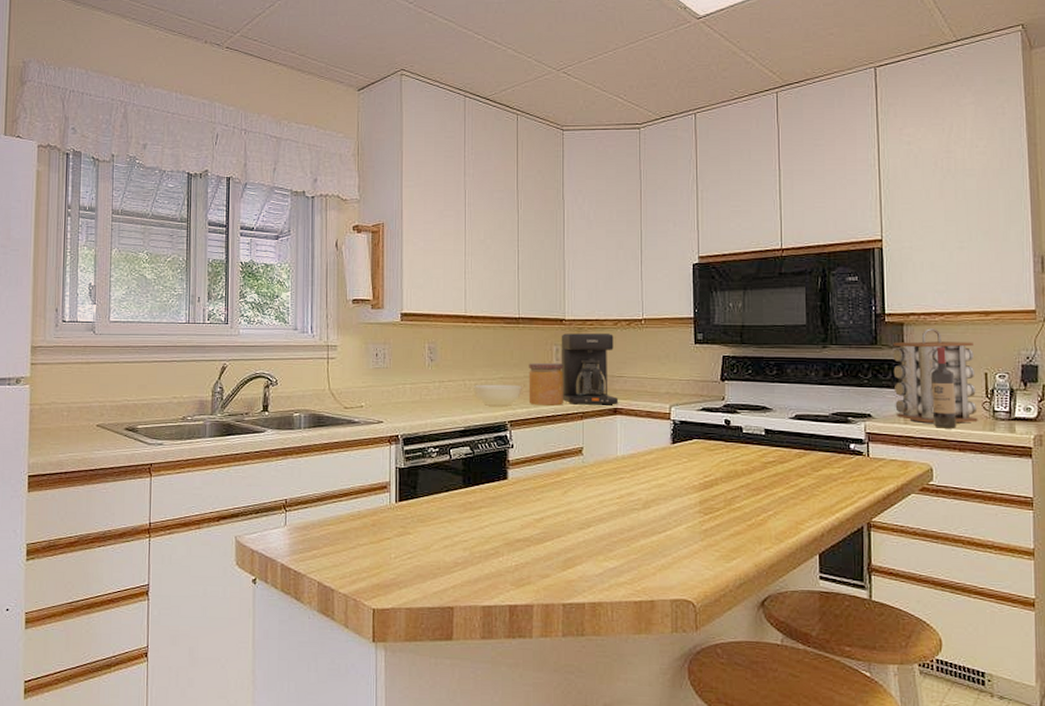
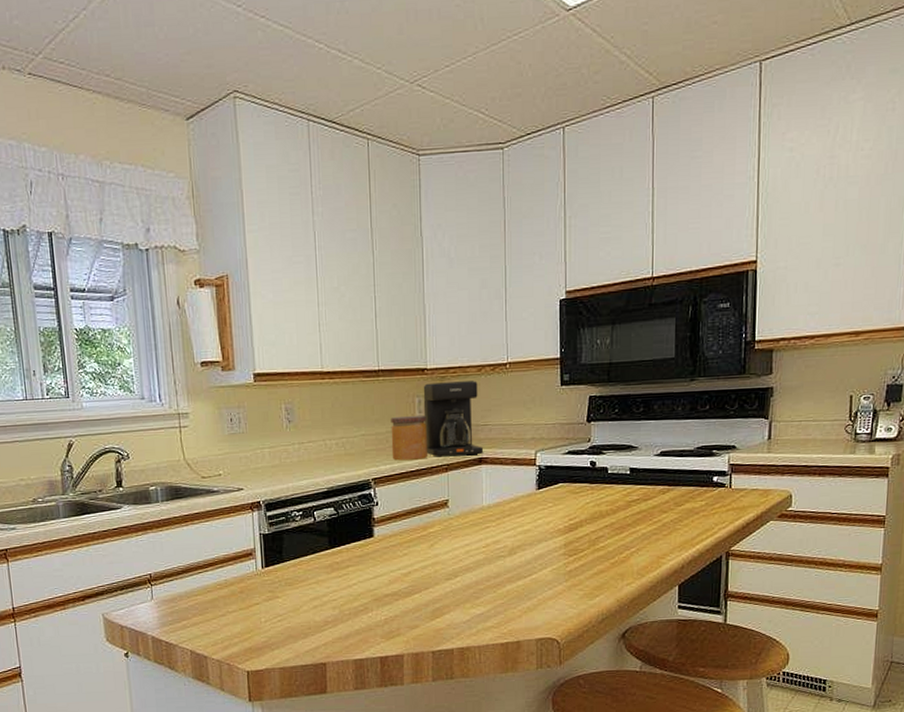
bowl: present [472,384,523,406] -> none [333,441,386,465]
spice rack: present [893,328,978,424] -> none [759,353,841,451]
wine bottle: present [930,347,957,429] -> none [795,371,821,455]

